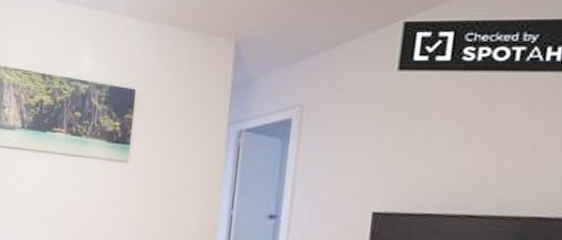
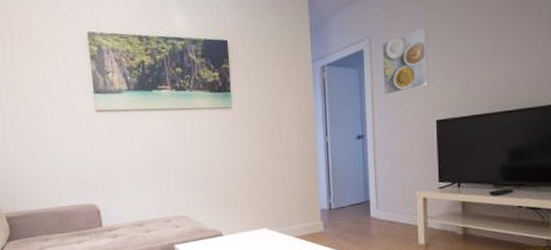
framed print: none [309,101,376,174] -> present [382,27,429,95]

